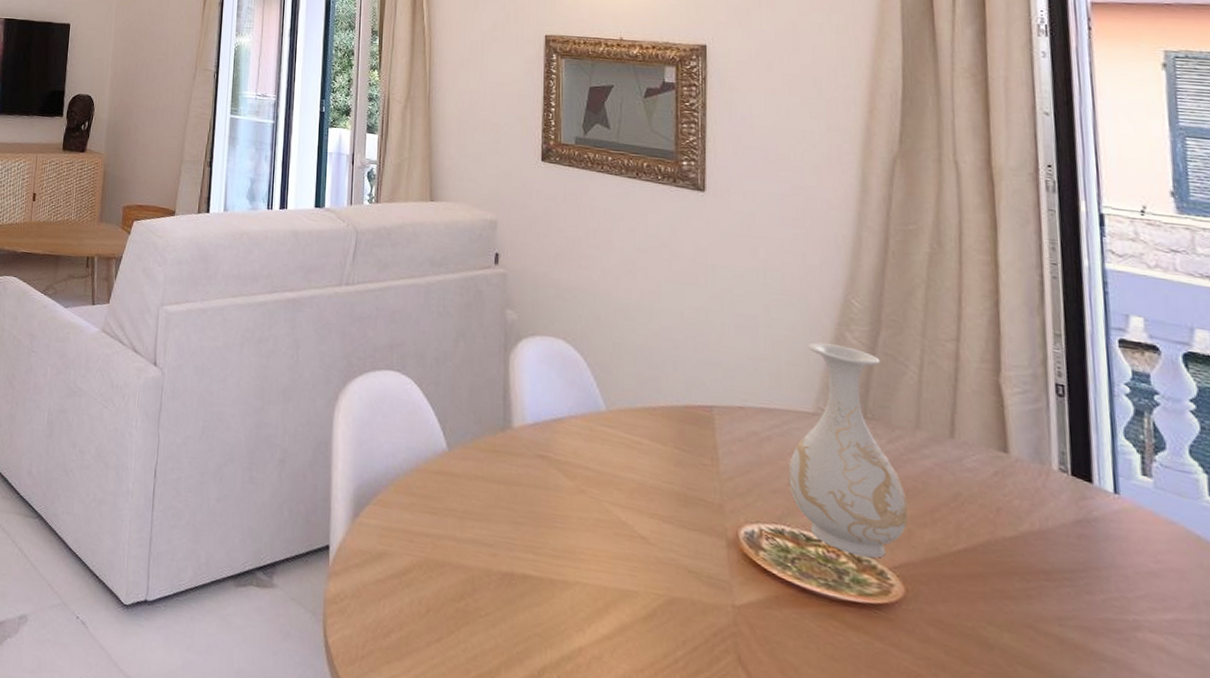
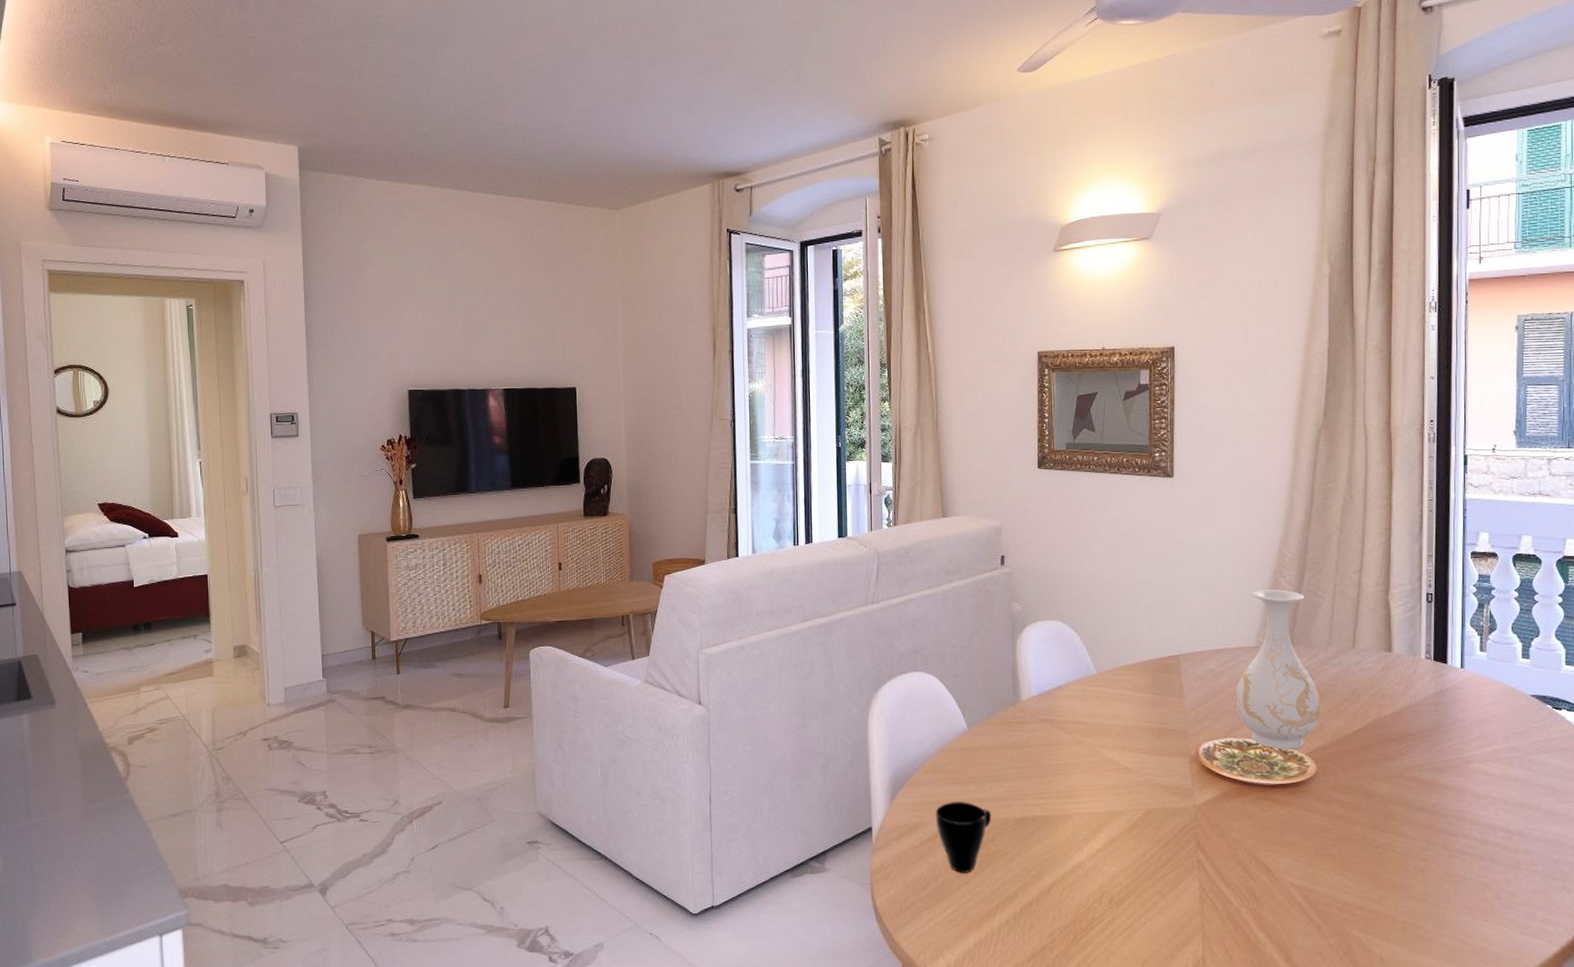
cup: none [404,534,472,629] -> present [935,802,992,873]

